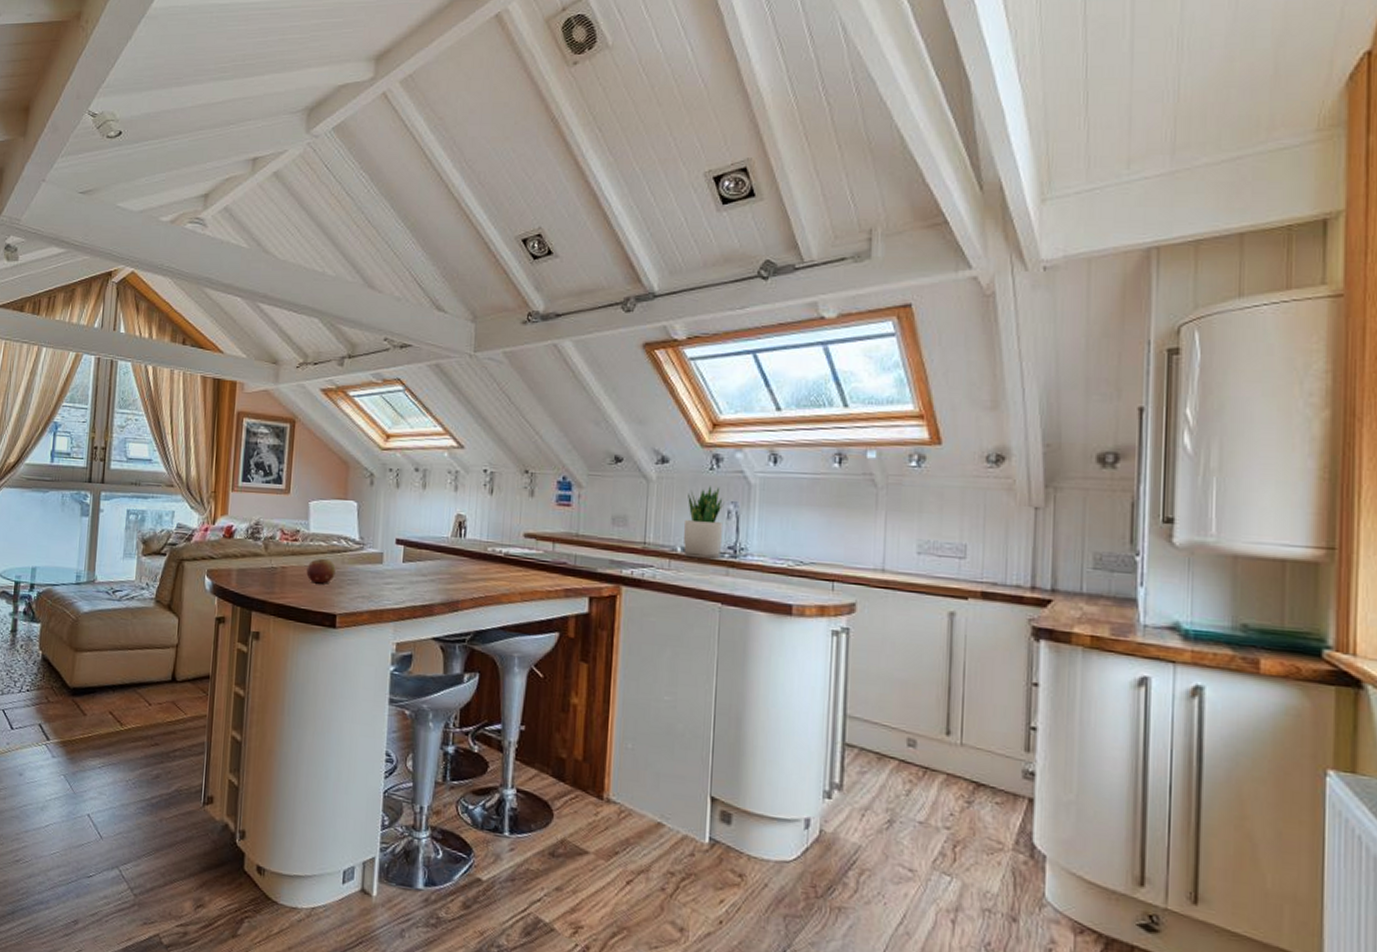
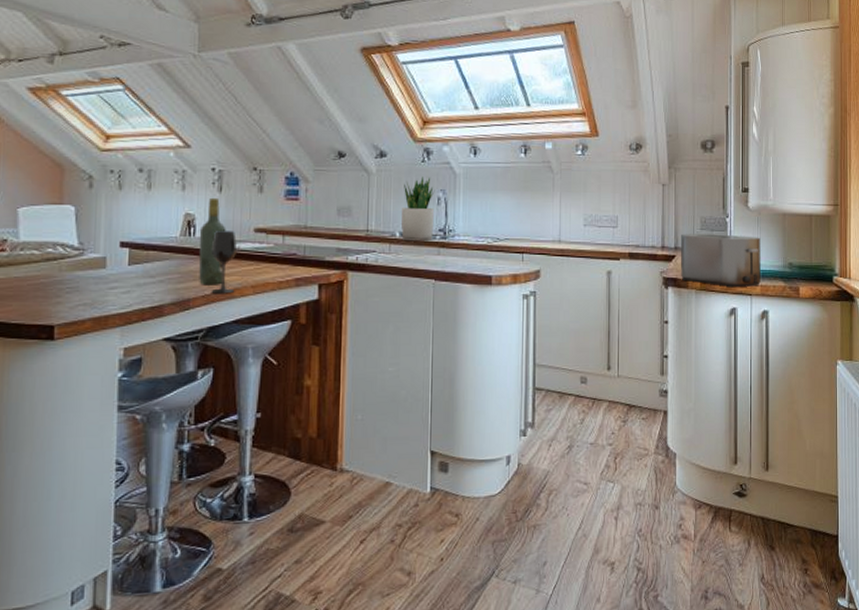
fruit: present [306,558,336,584] -> none [17,267,52,295]
wine bottle: none [468,499,496,589] -> present [199,197,226,285]
wine glass: none [479,534,506,599] -> present [211,231,237,294]
toaster: none [1060,572,1193,651] -> present [680,234,761,288]

